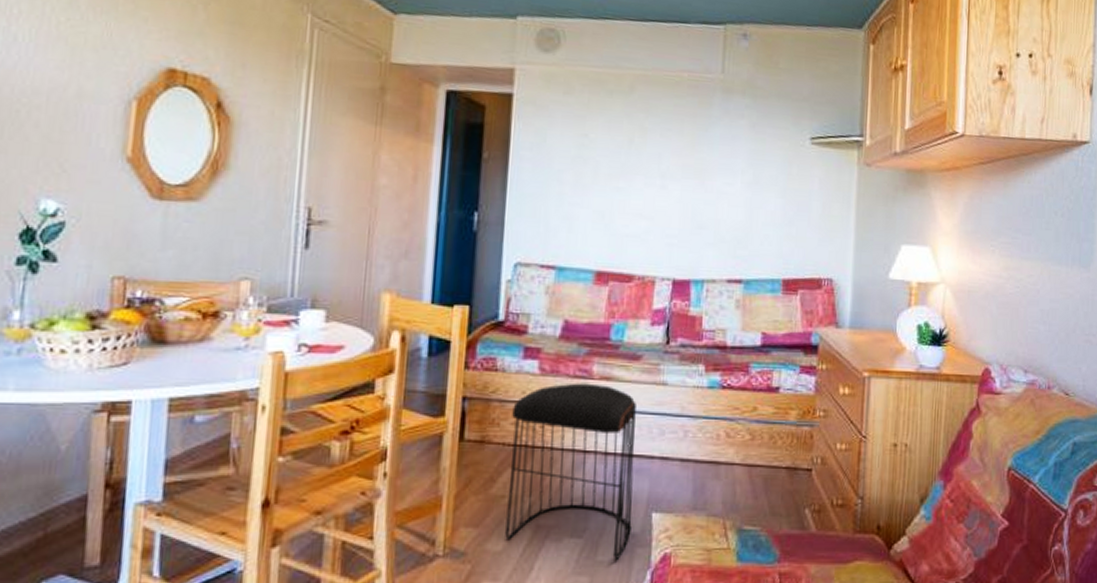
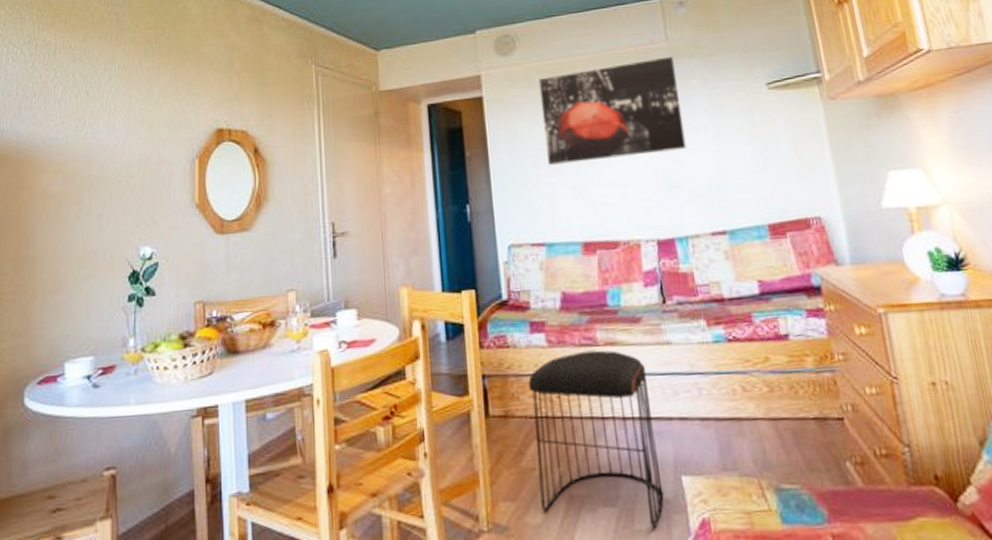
wall art: none [574,85,725,191] -> present [538,56,687,166]

